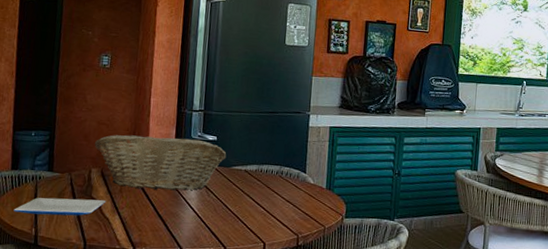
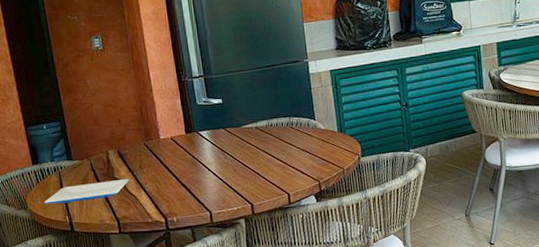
fruit basket: present [95,135,227,191] -> none [106,105,235,162]

